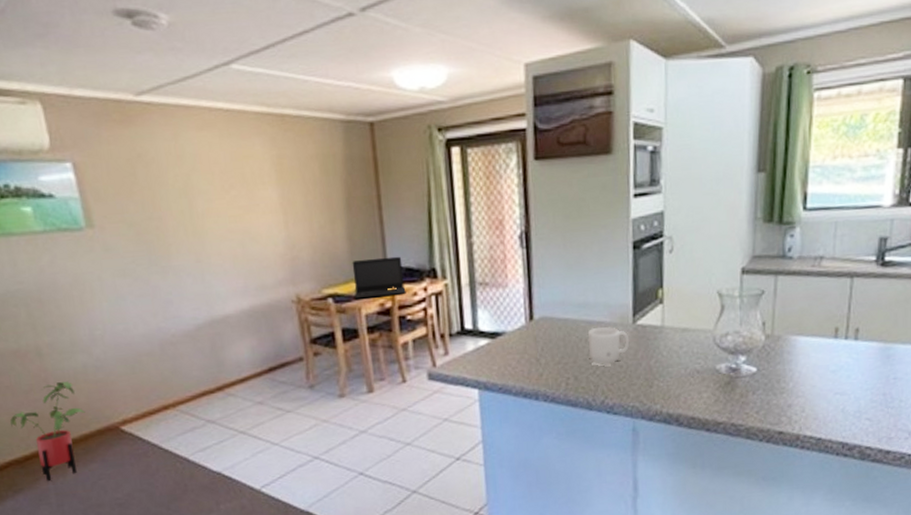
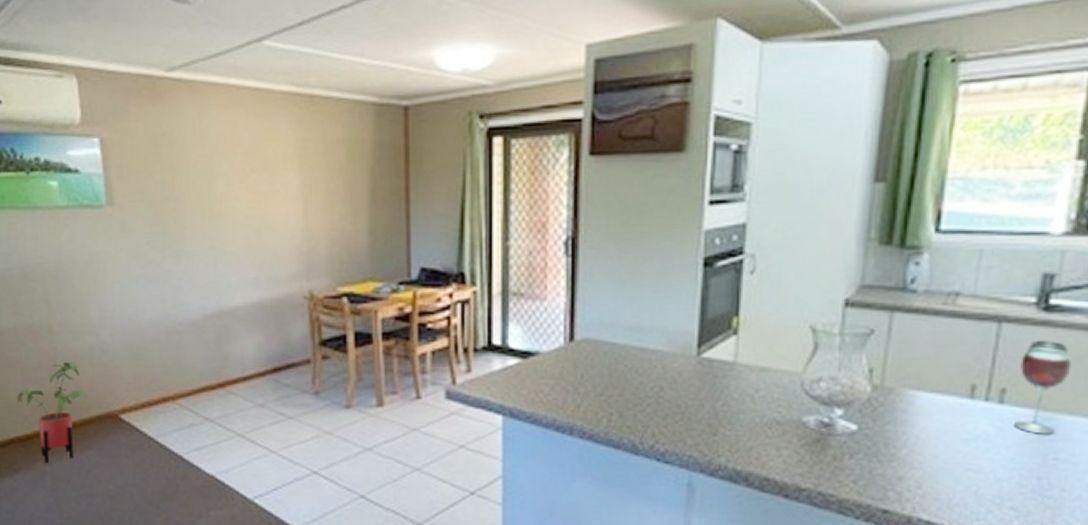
laptop: present [352,256,406,299] -> none [372,256,429,301]
mug: present [587,326,630,365] -> none [639,356,692,403]
wineglass: none [866,288,902,361] -> present [1014,340,1072,434]

